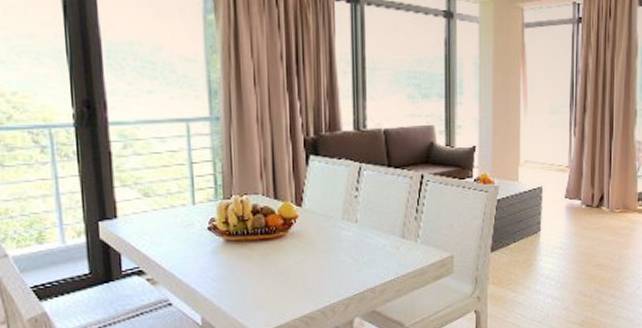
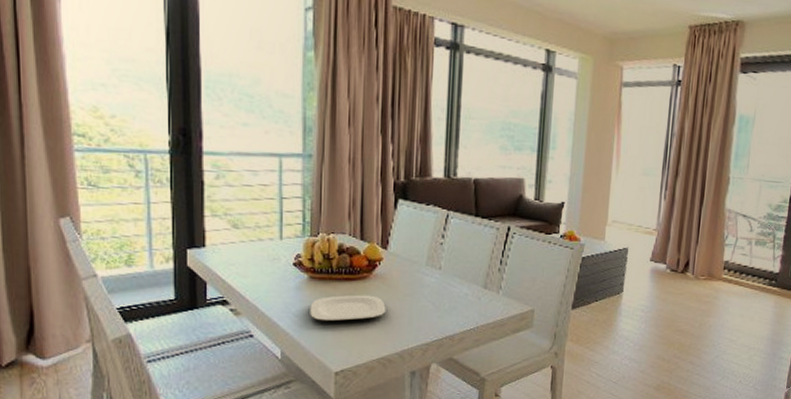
plate: none [228,254,305,284] -> present [310,295,386,322]

